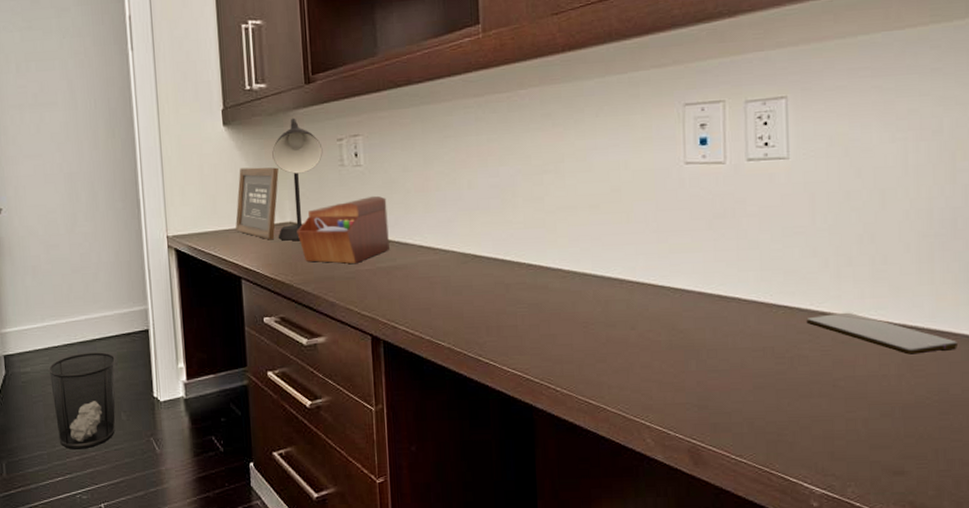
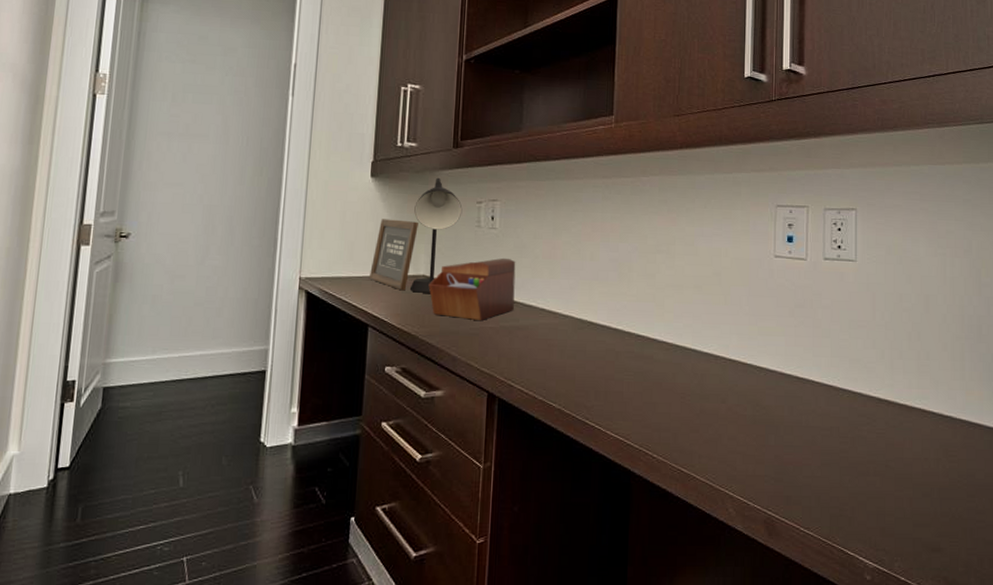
waste bin: present [48,352,116,450] -> none [148,390,226,495]
smartphone: present [806,312,957,355] -> none [866,400,982,441]

